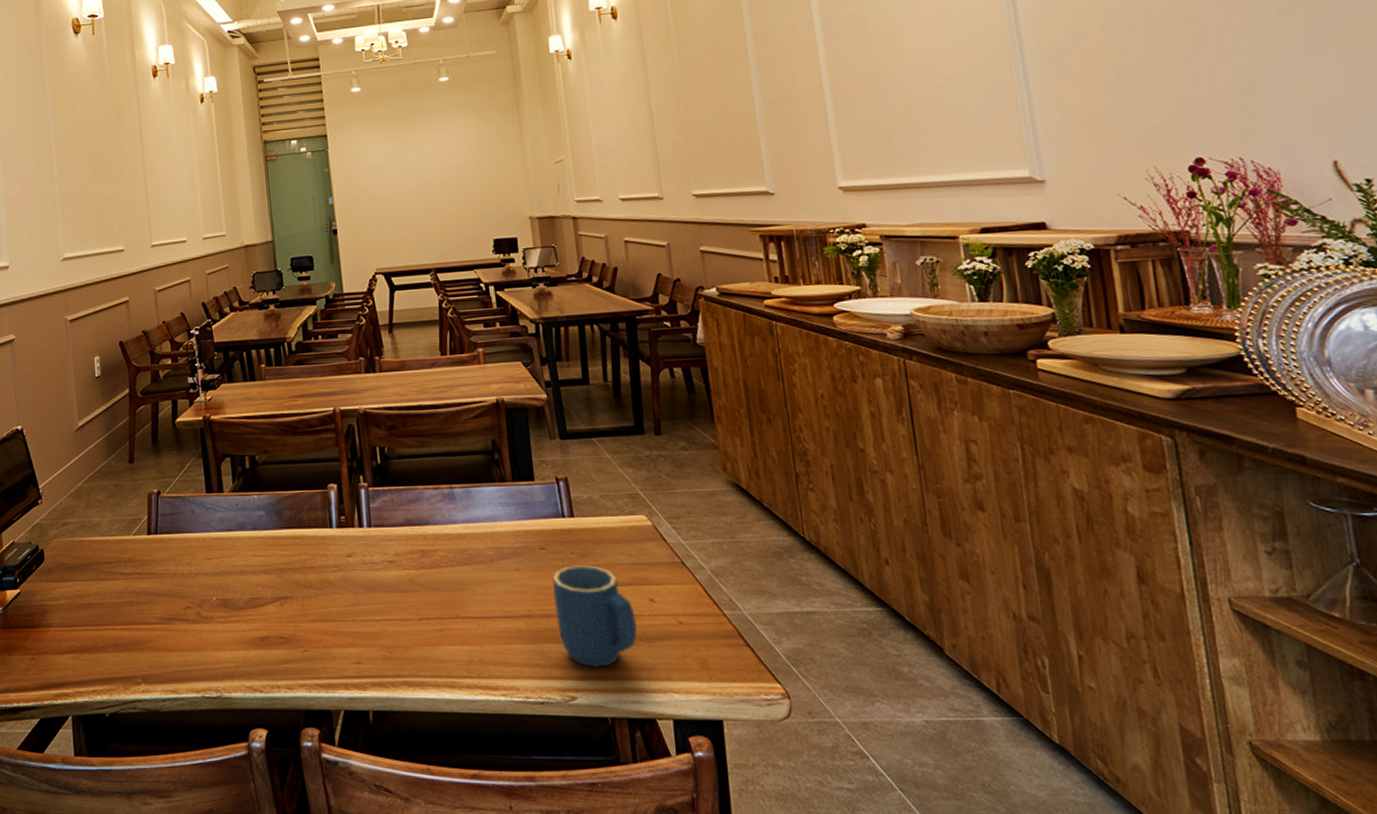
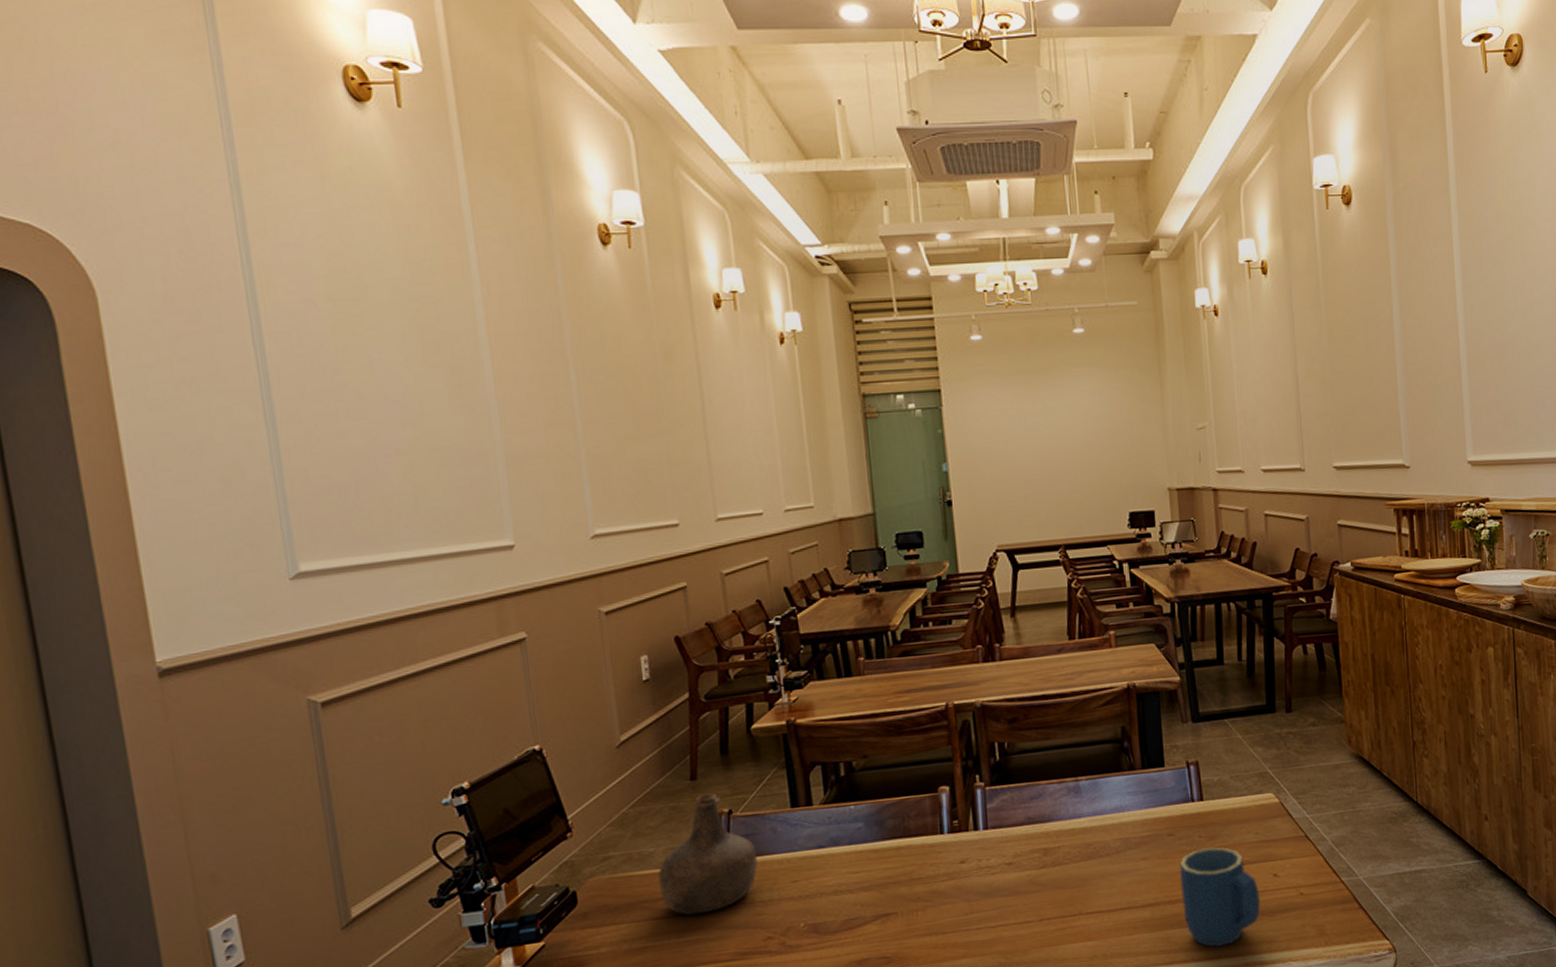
bottle: none [103,475,180,580] -> present [658,793,758,916]

